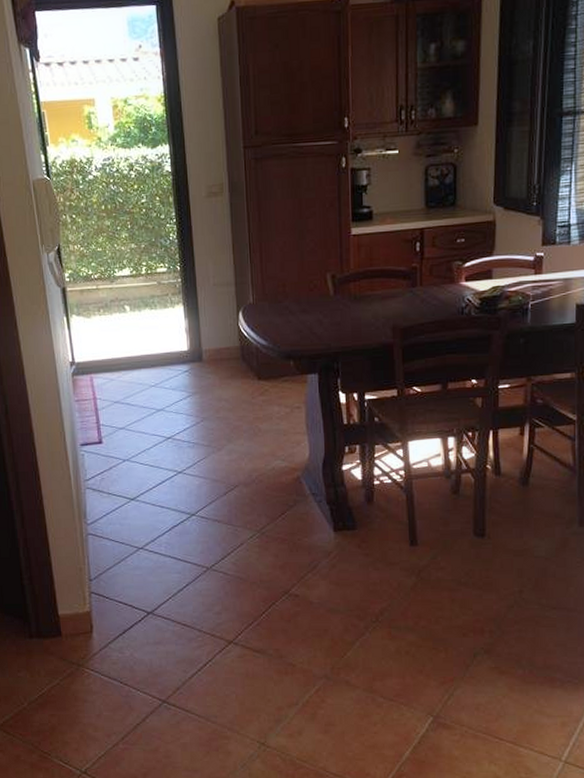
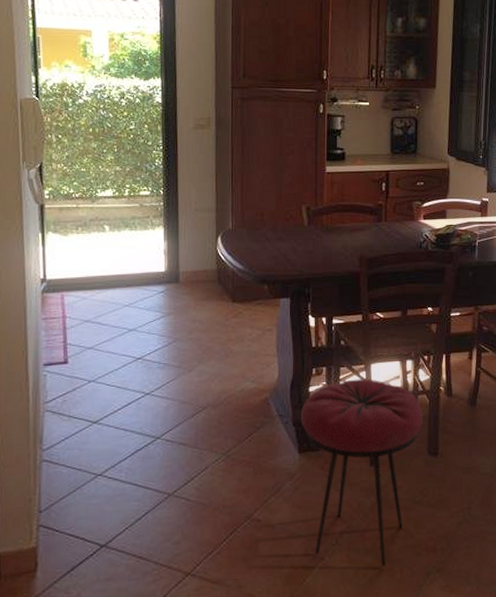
stool: none [334,457,468,645] -> present [300,379,423,567]

